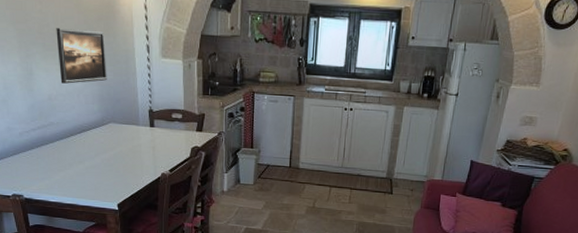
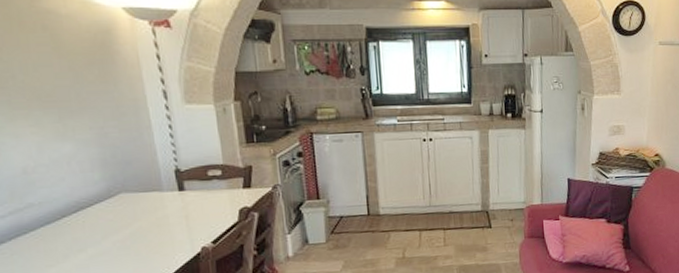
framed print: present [56,28,107,84] -> none [26,78,110,150]

